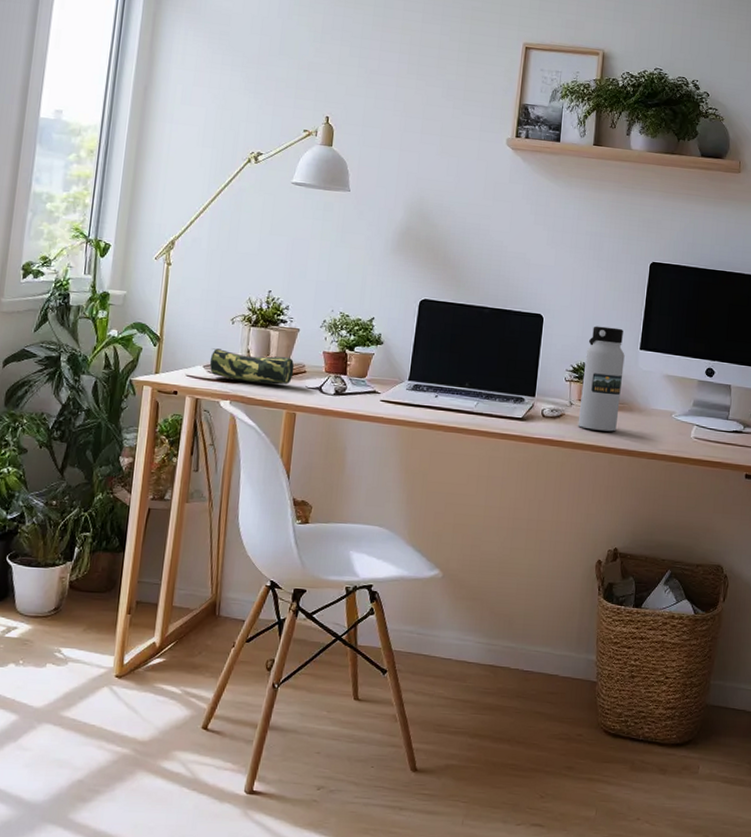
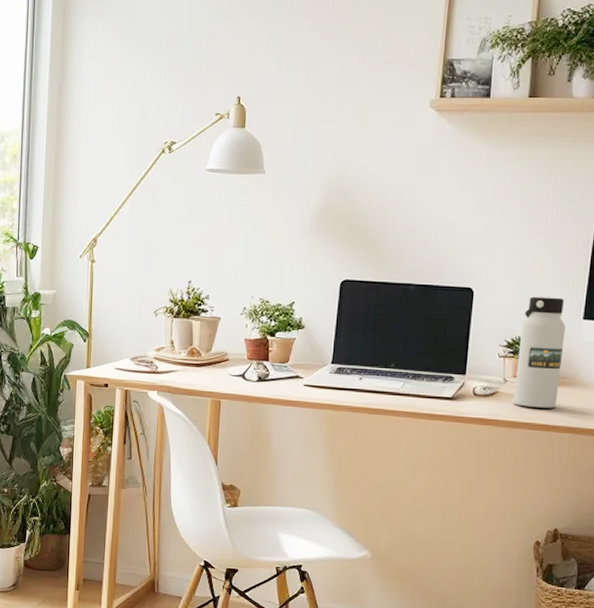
pencil case: present [209,348,295,385] -> none [136,341,217,374]

